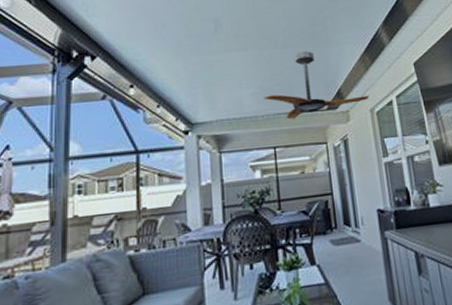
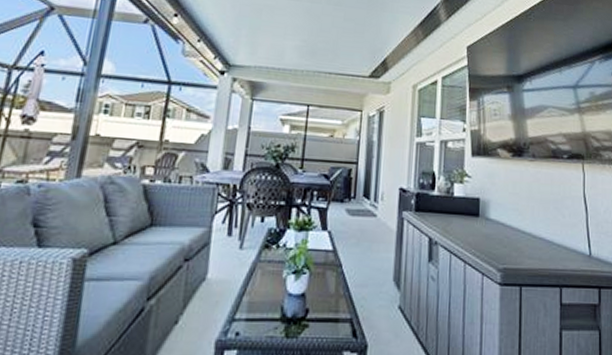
ceiling fan: present [264,51,369,120] -> none [307,12,415,80]

